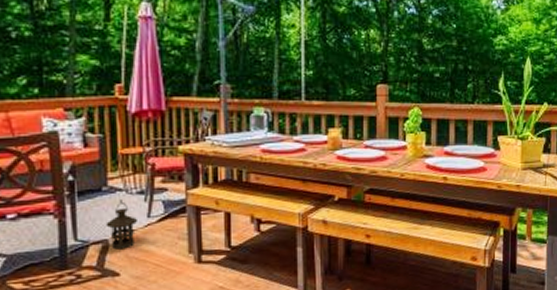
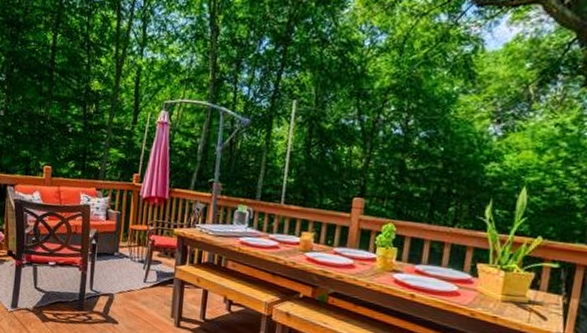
lantern: present [105,199,139,250] -> none [113,264,137,304]

